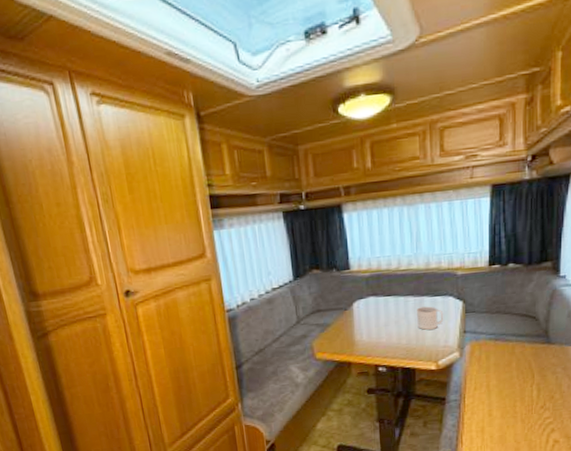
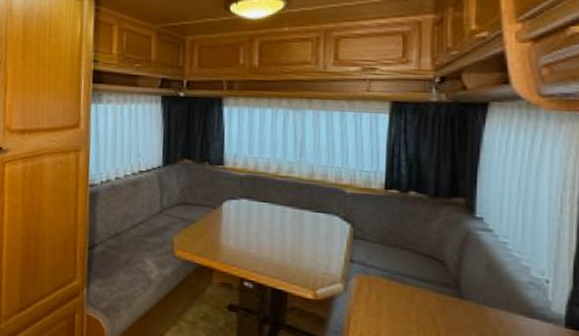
mug: present [417,306,444,331] -> none [294,221,327,251]

